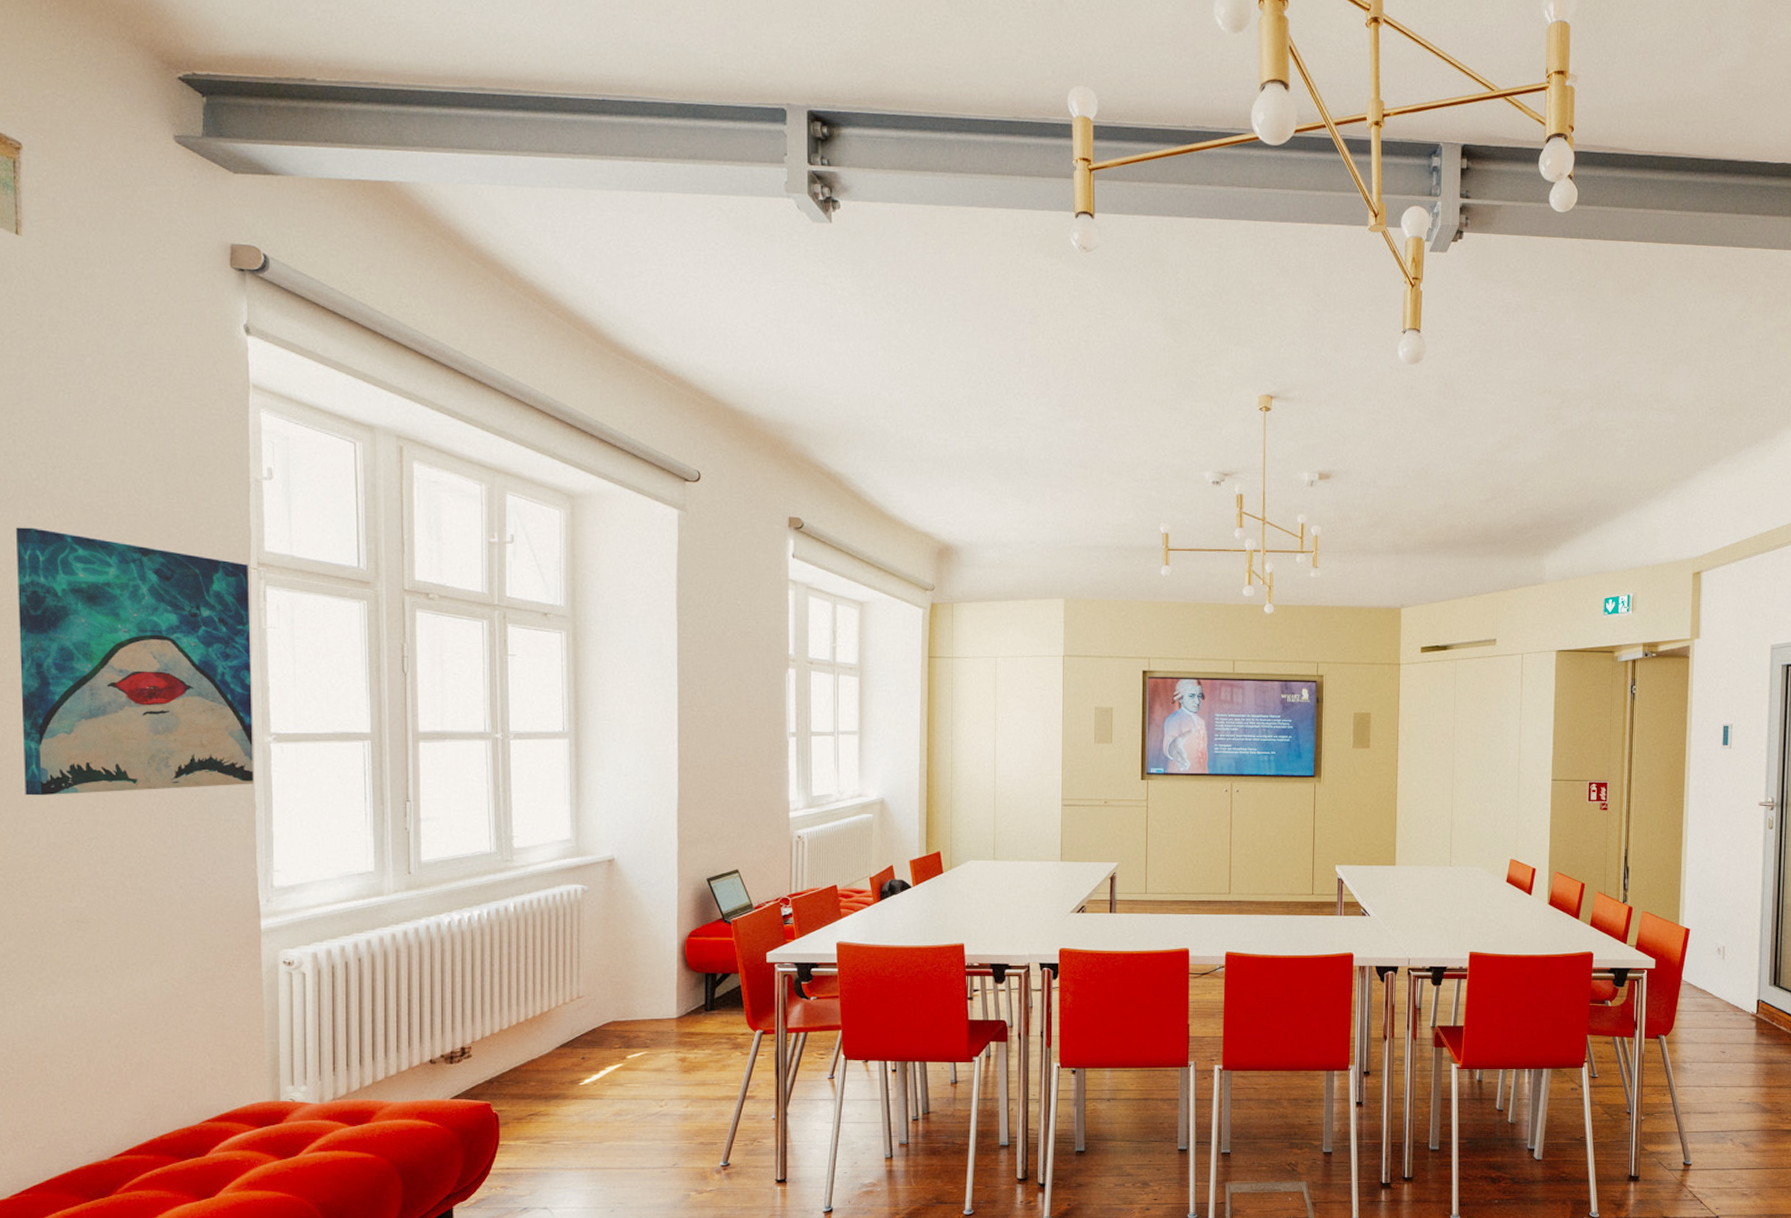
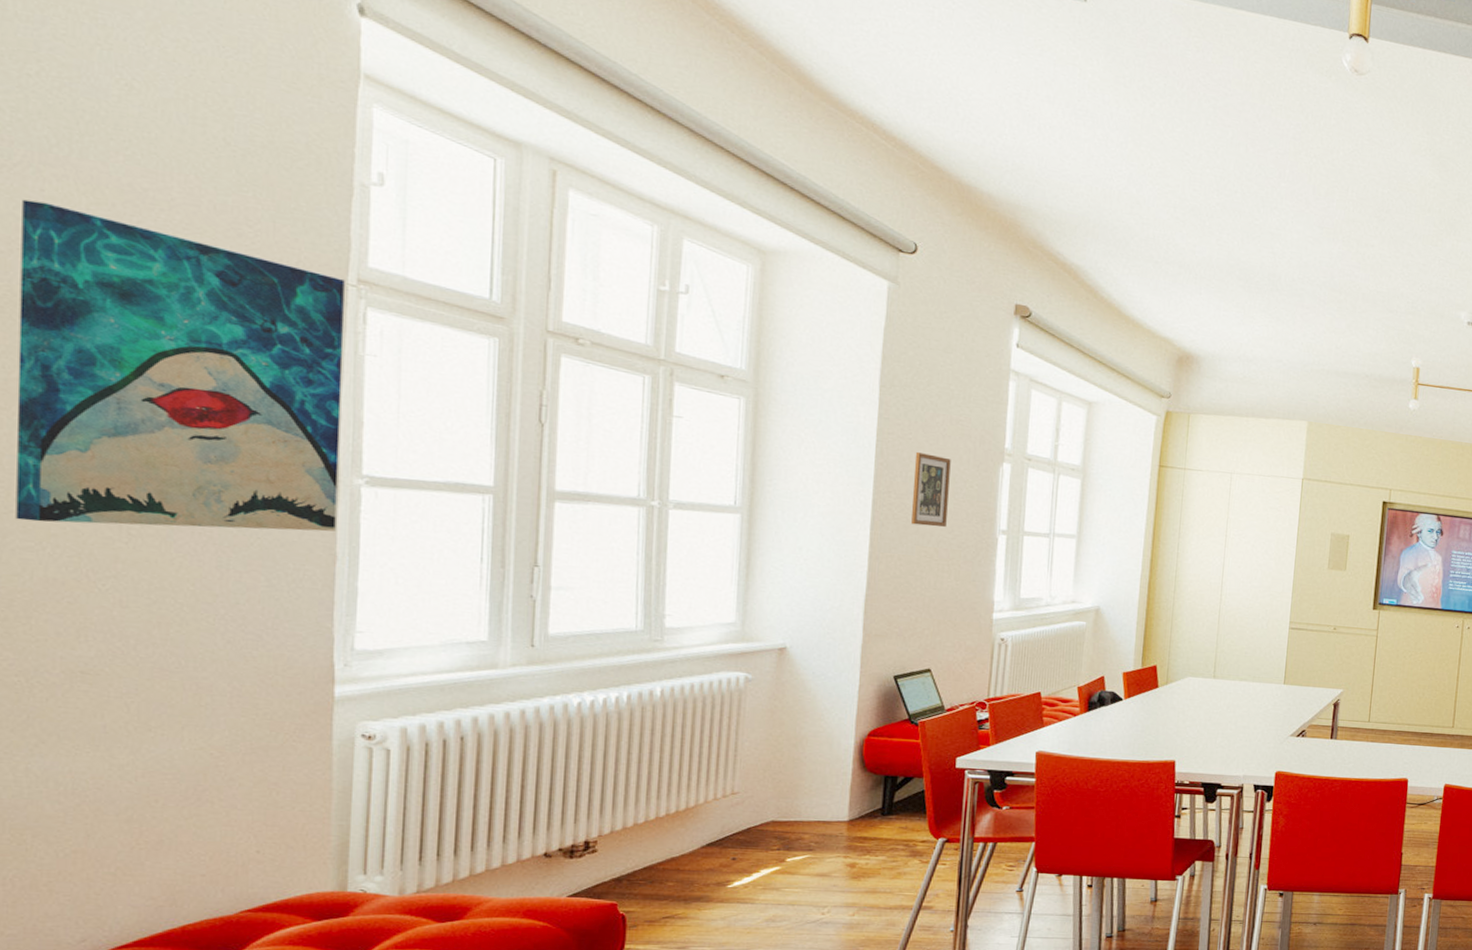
picture frame: none [711,665,743,735] -> present [911,451,951,527]

